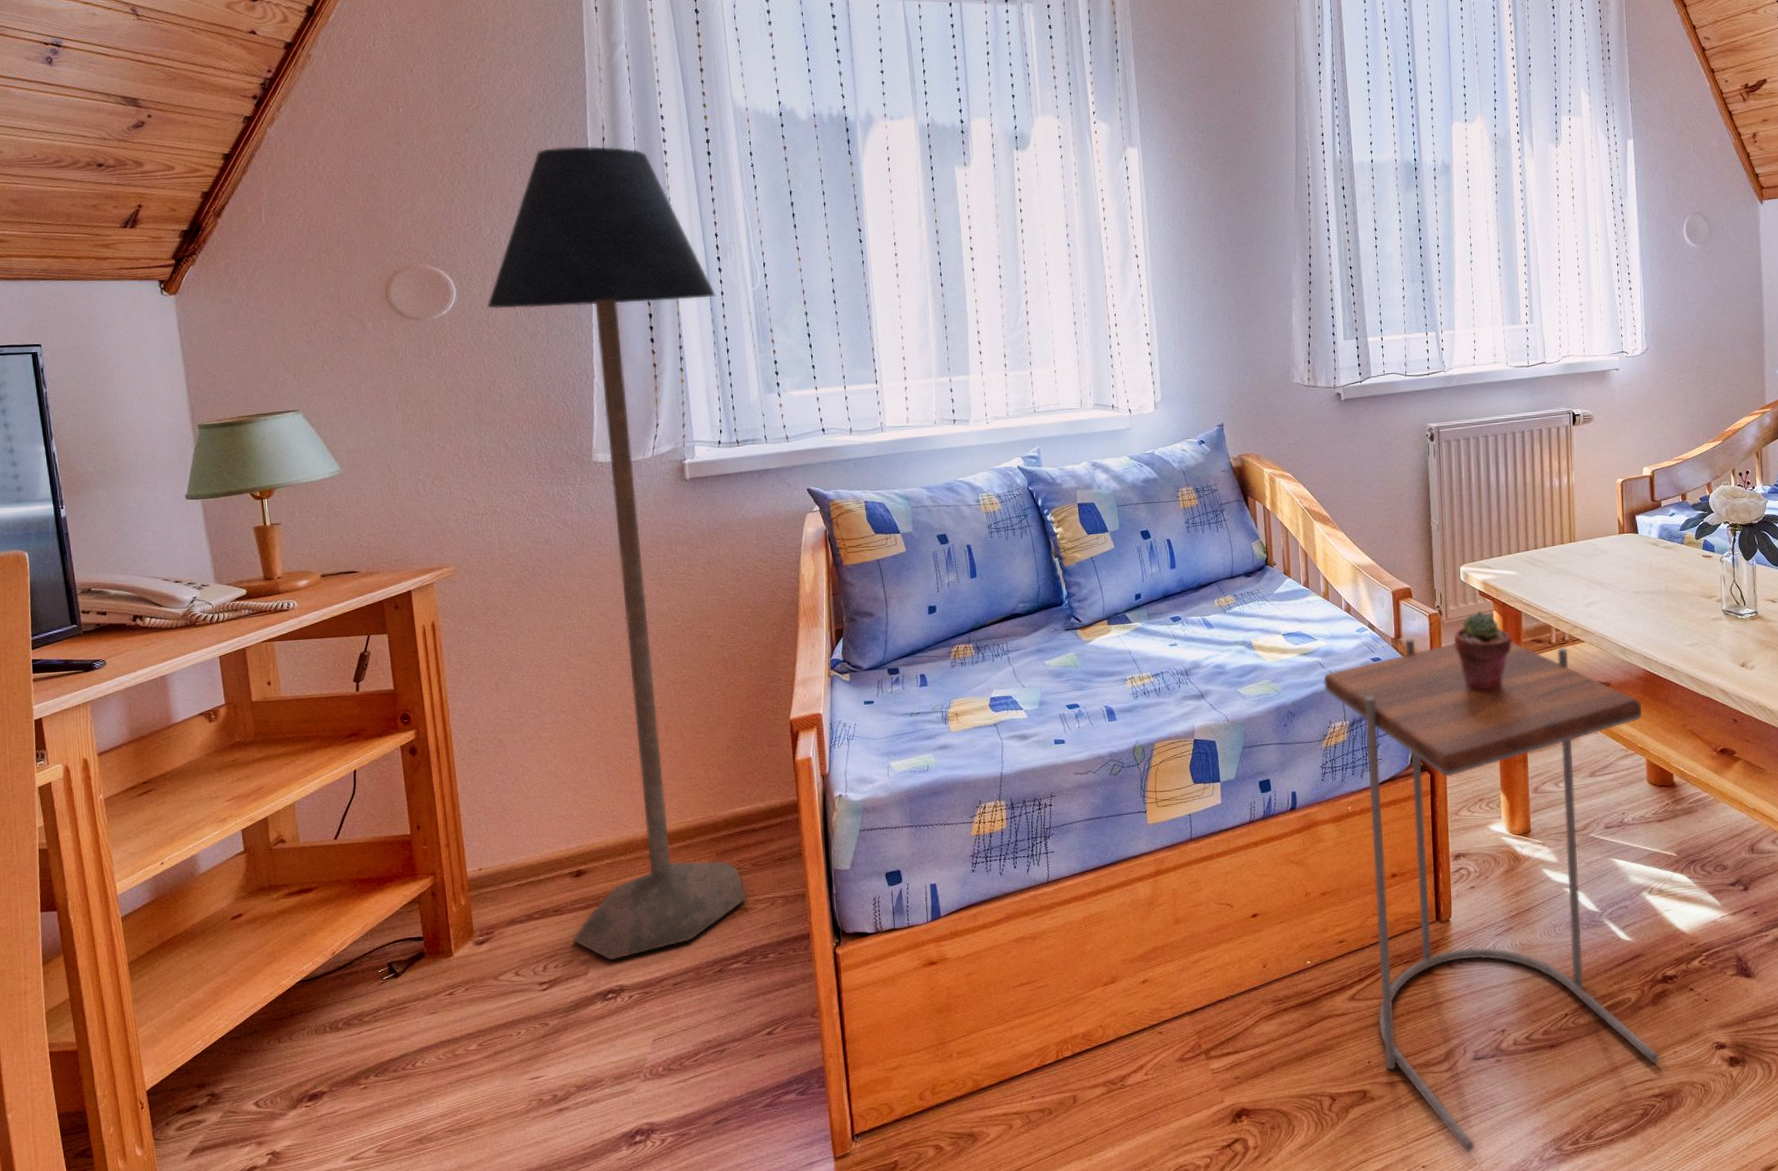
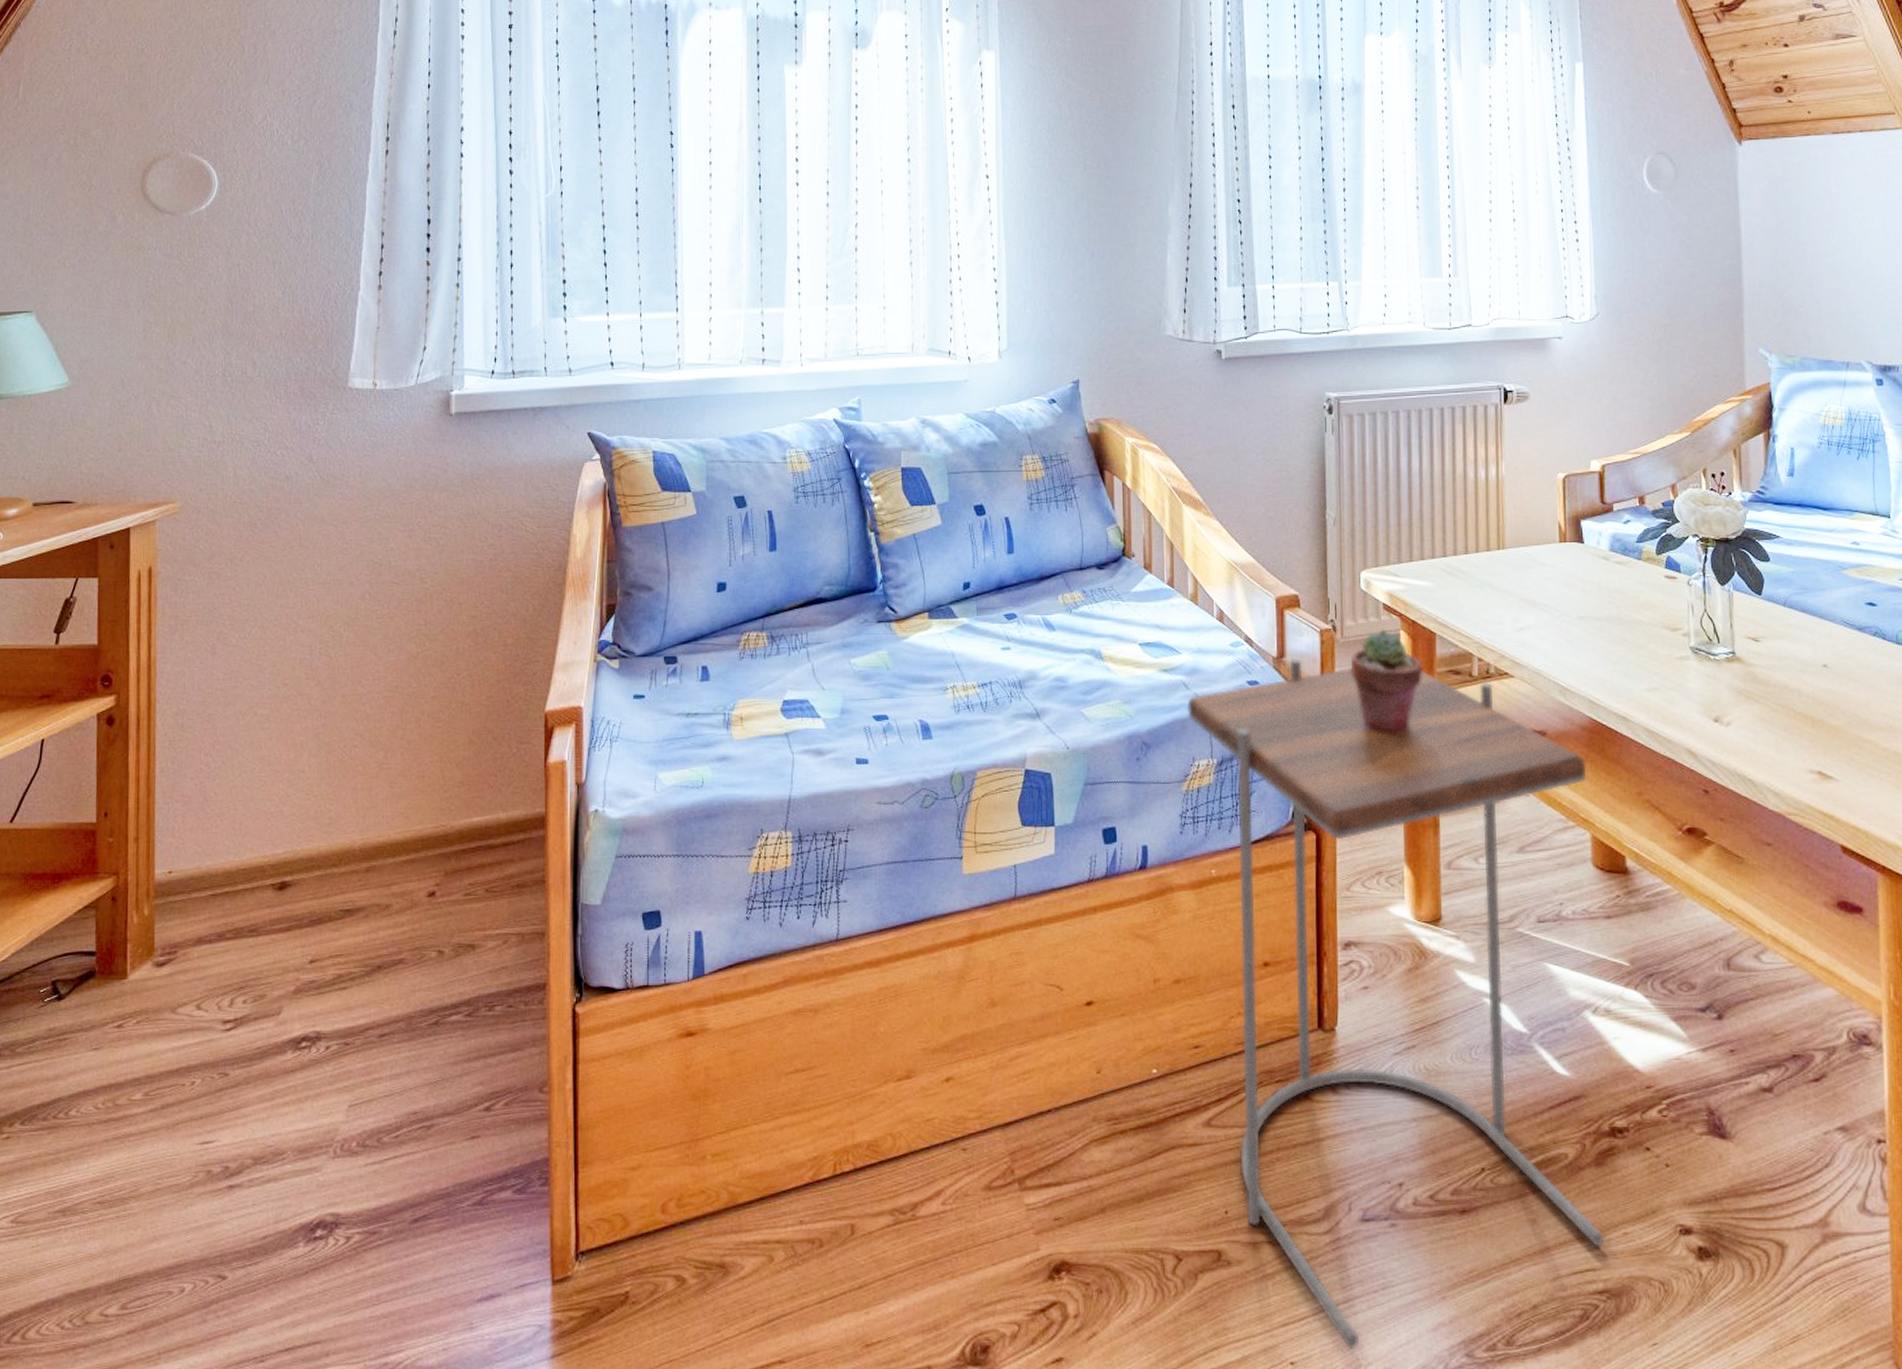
floor lamp: present [487,146,747,960] -> none [250,27,504,998]

